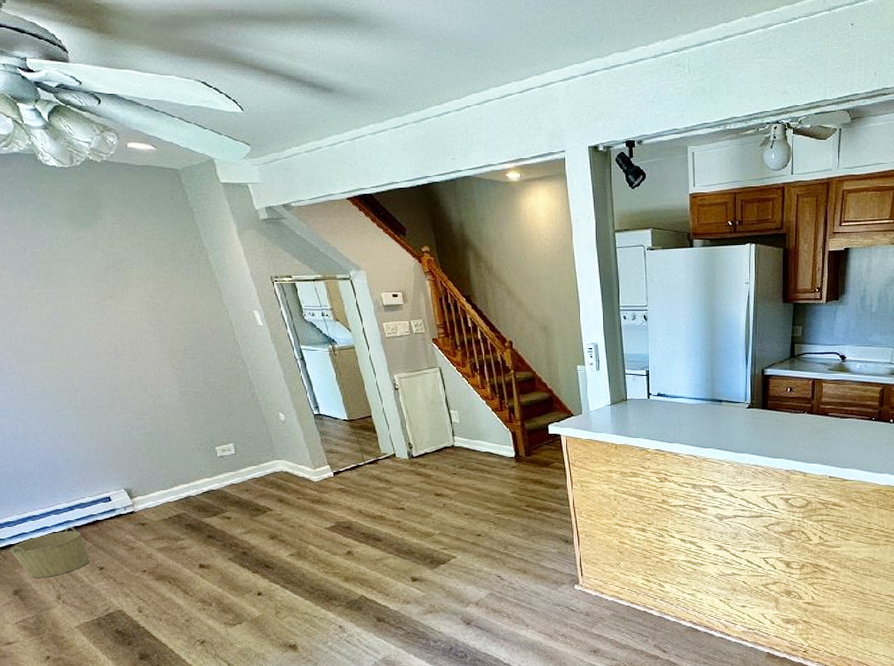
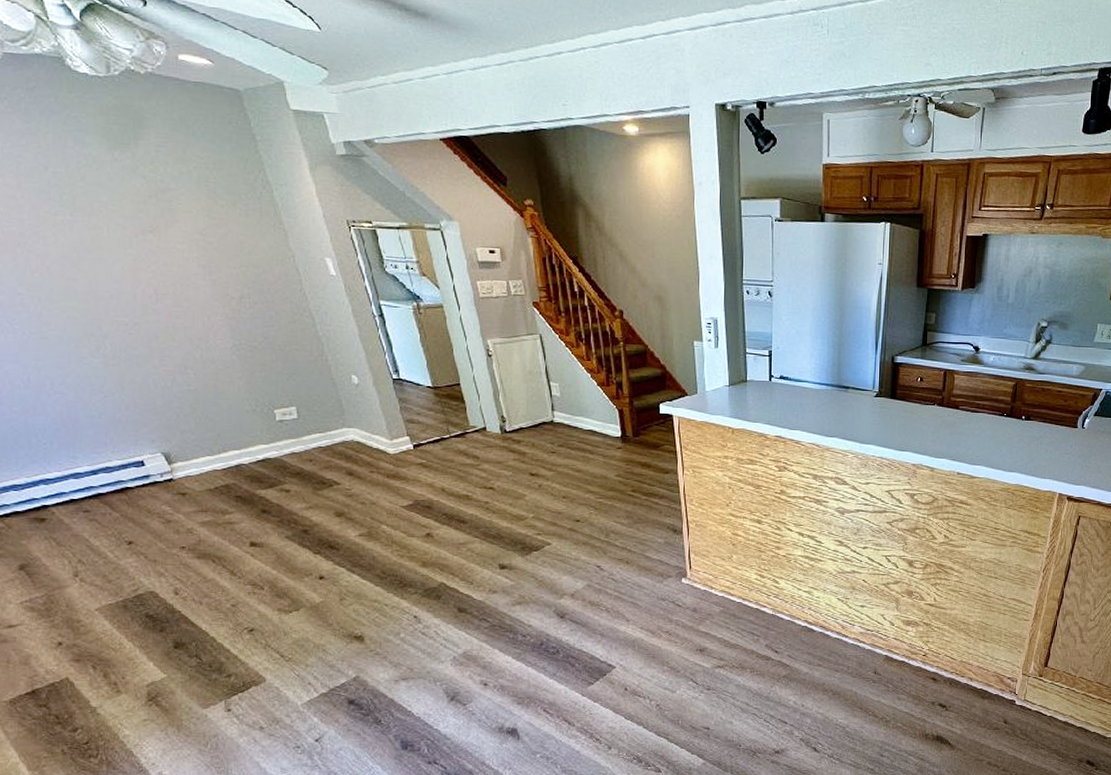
basket: present [10,526,90,579] -> none [15,493,116,553]

